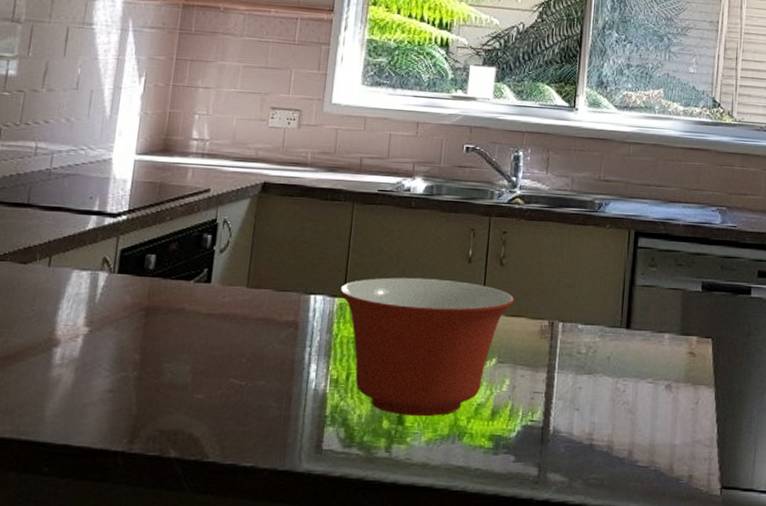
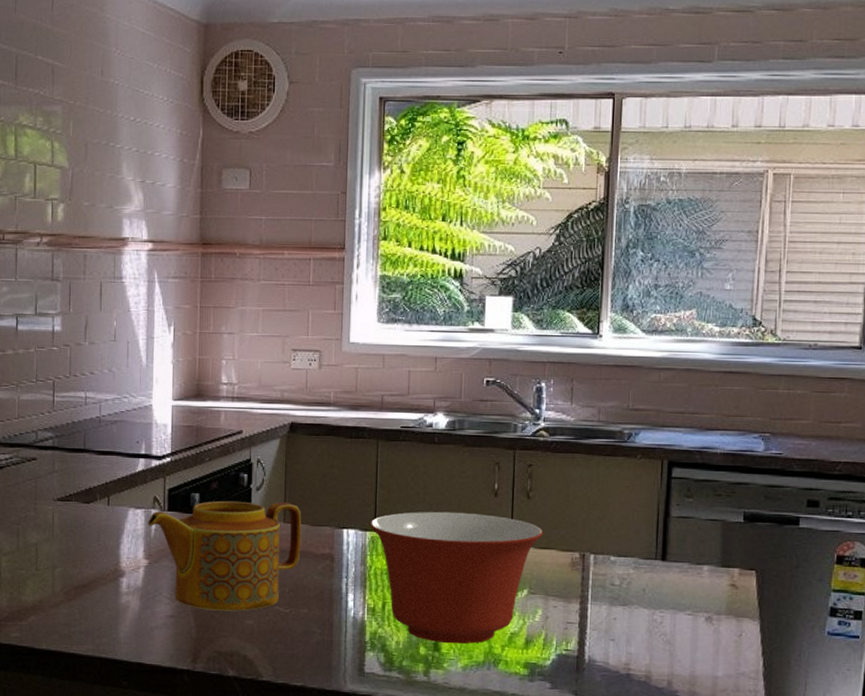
teapot: none [93,263,267,385] -> present [148,500,302,612]

